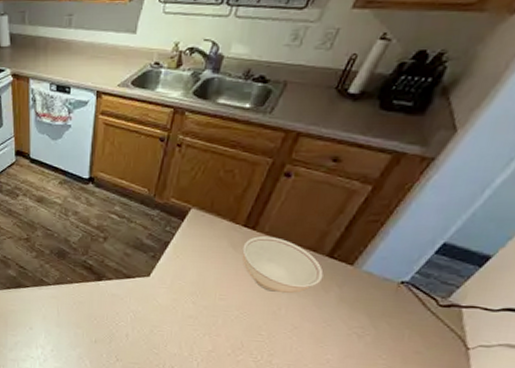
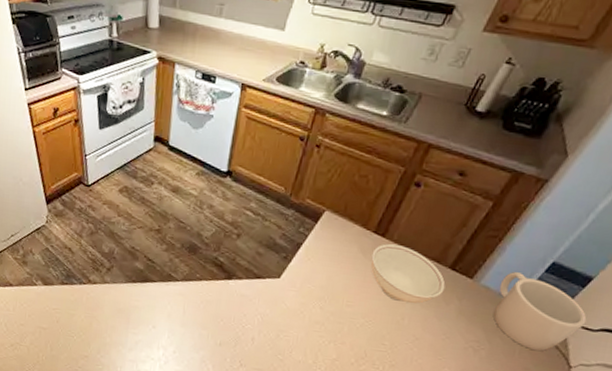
mug: none [378,256,486,335] -> present [493,272,587,352]

